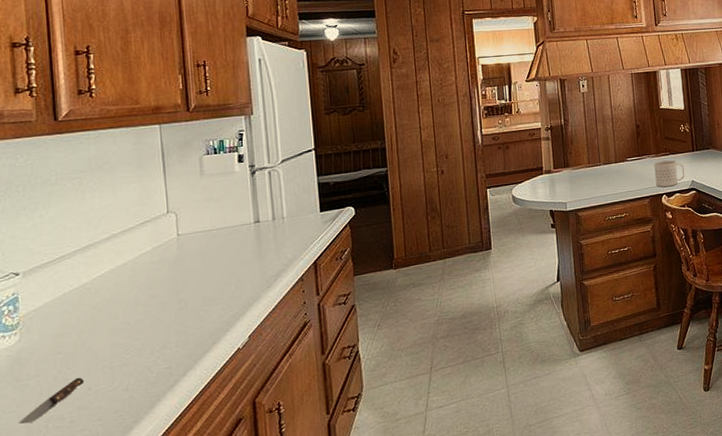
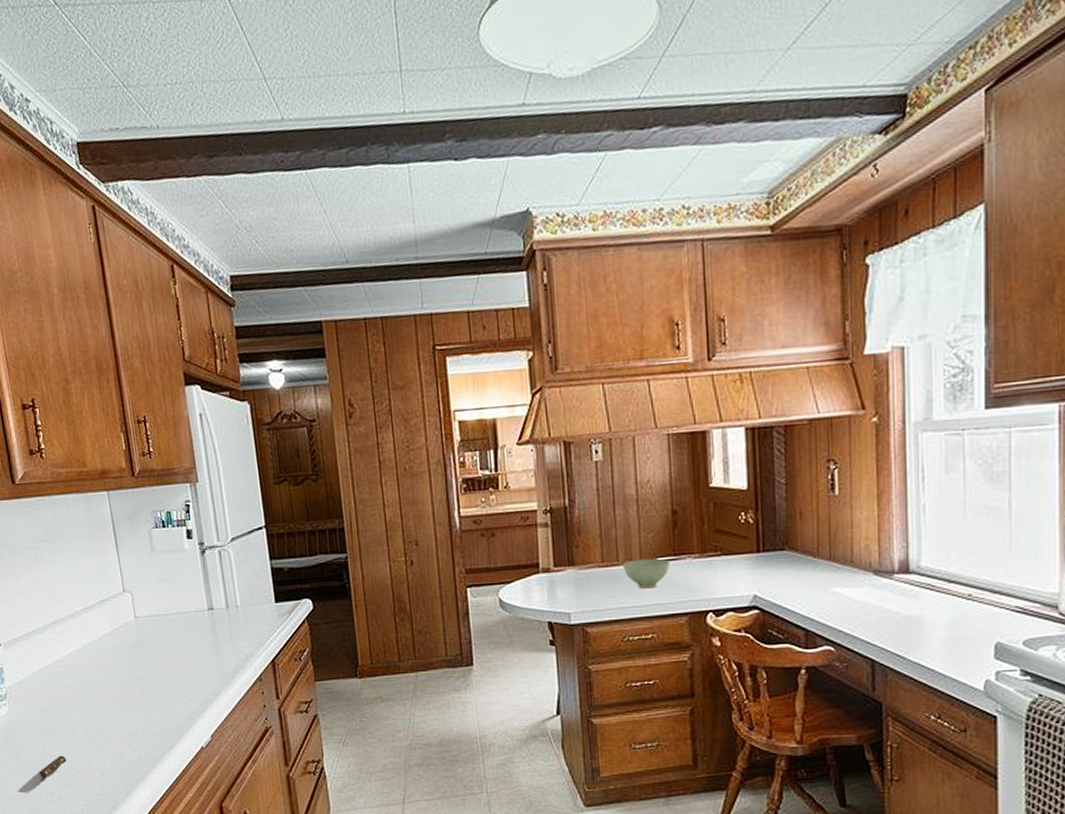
bowl: none [603,159,636,181] -> present [622,558,670,589]
mug: present [654,160,685,187] -> none [697,563,743,602]

